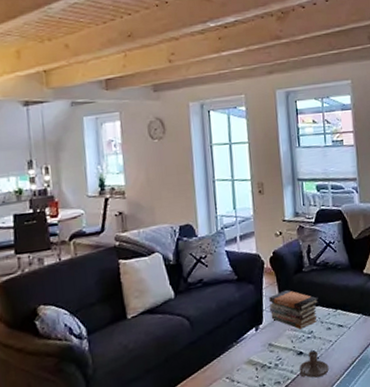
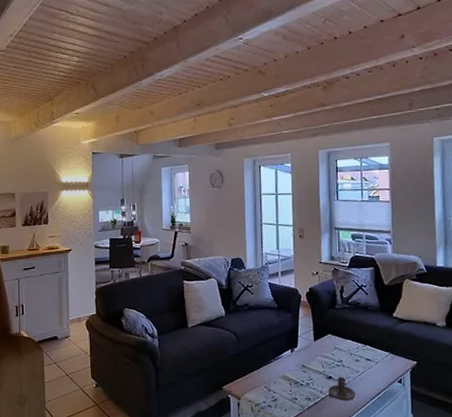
book stack: present [269,289,319,330] -> none [303,321,349,357]

